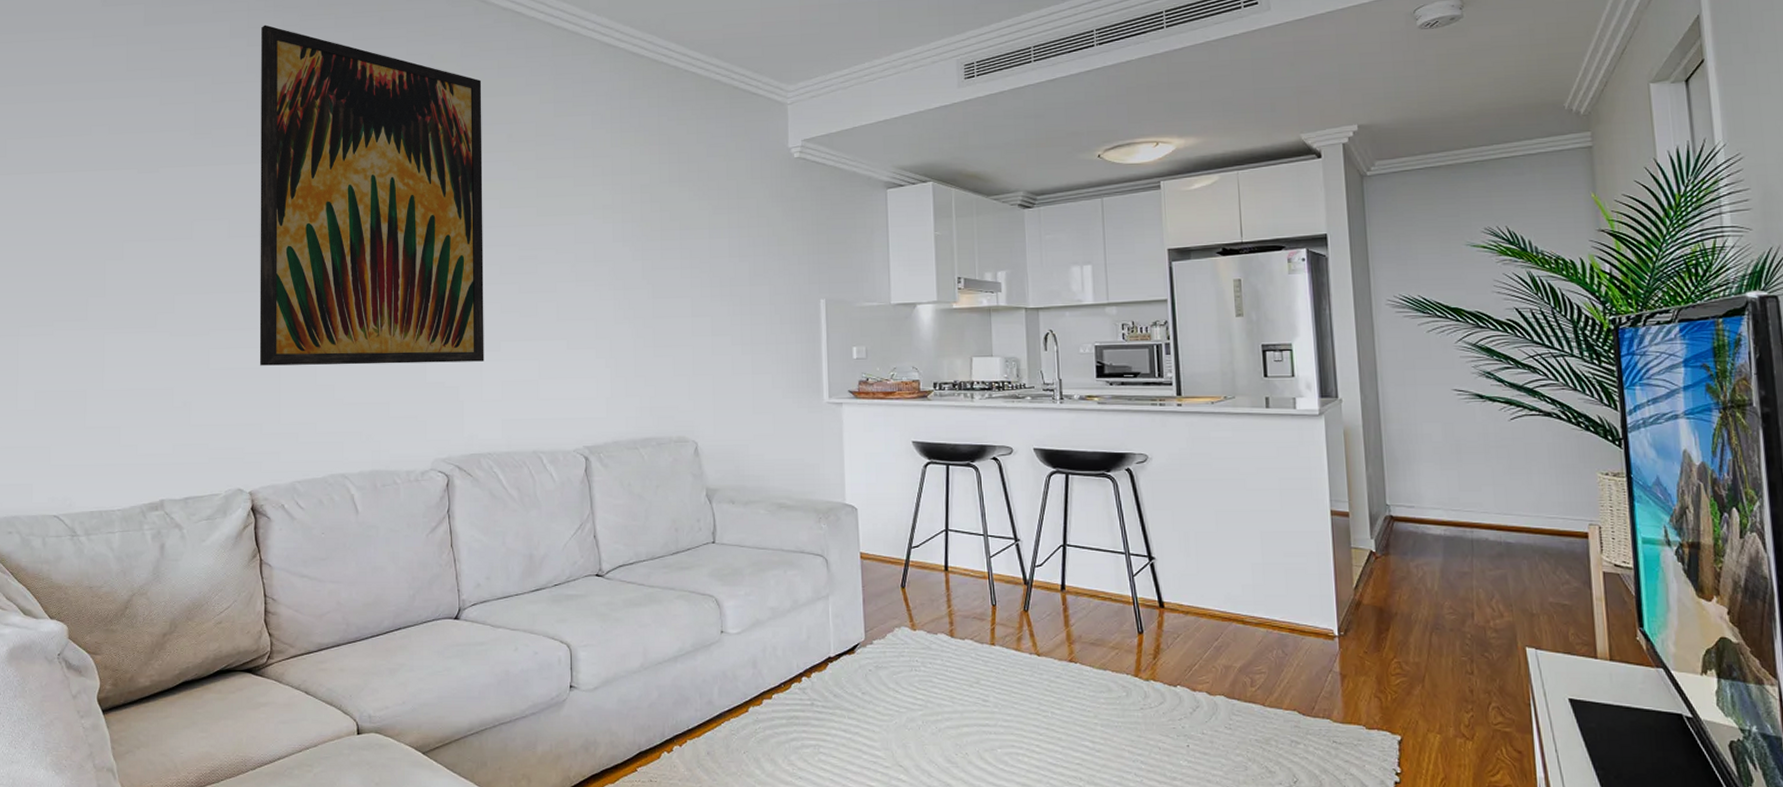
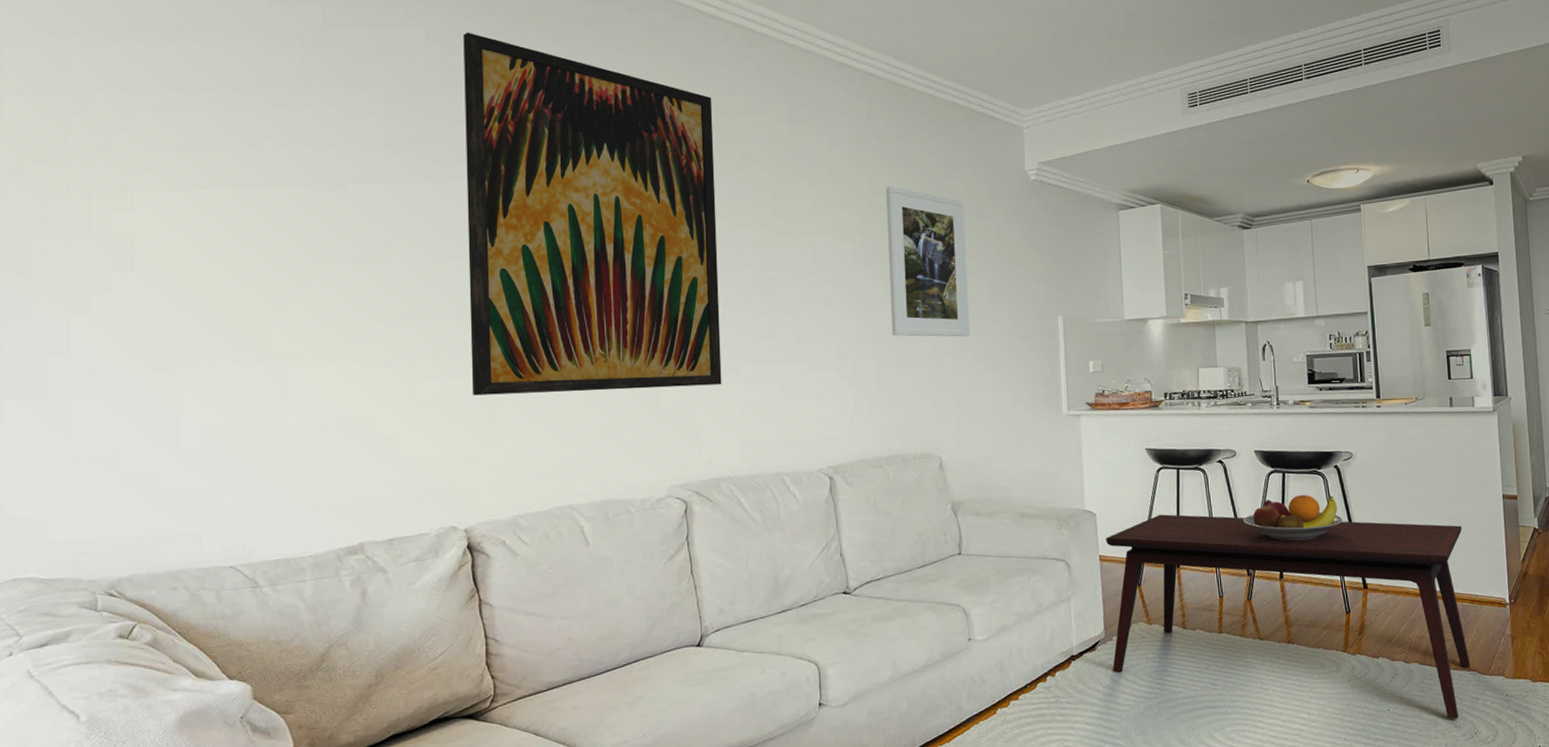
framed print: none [647,165,729,319] -> present [886,186,971,337]
coffee table: none [868,513,1289,764] -> present [1106,514,1471,719]
fruit bowl: none [1020,498,1135,550] -> present [1243,494,1342,542]

